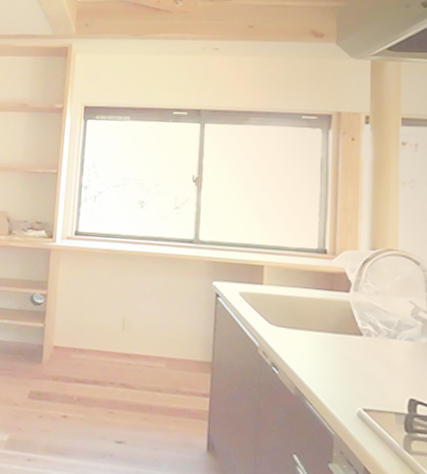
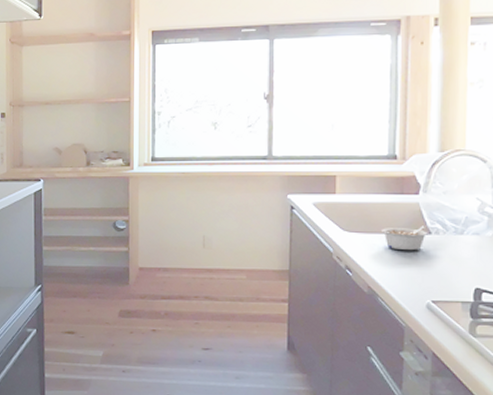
legume: none [310,325,359,353] -> present [382,226,428,251]

